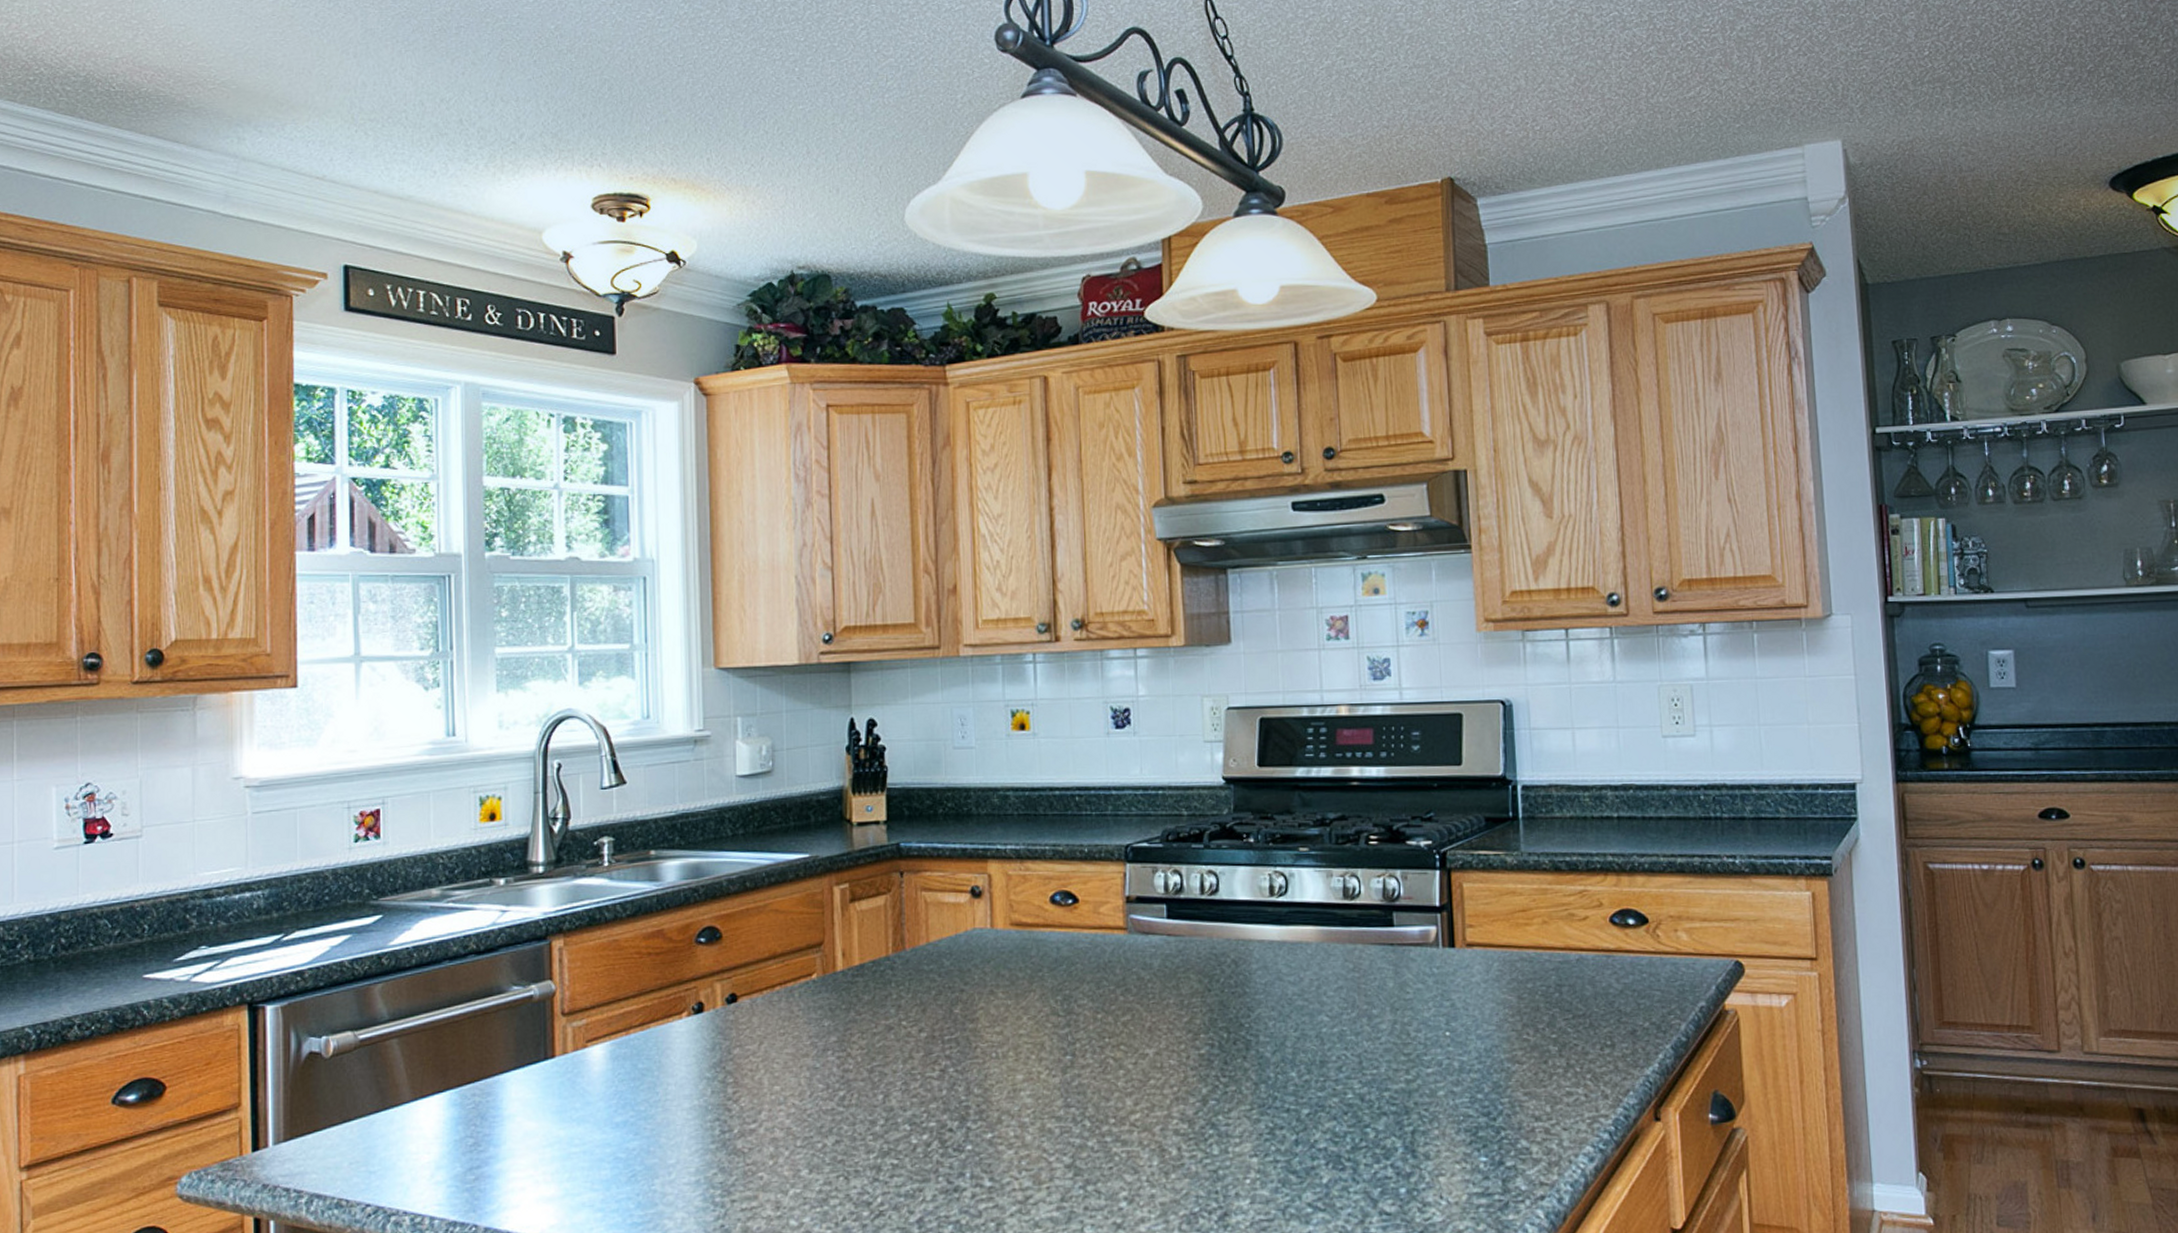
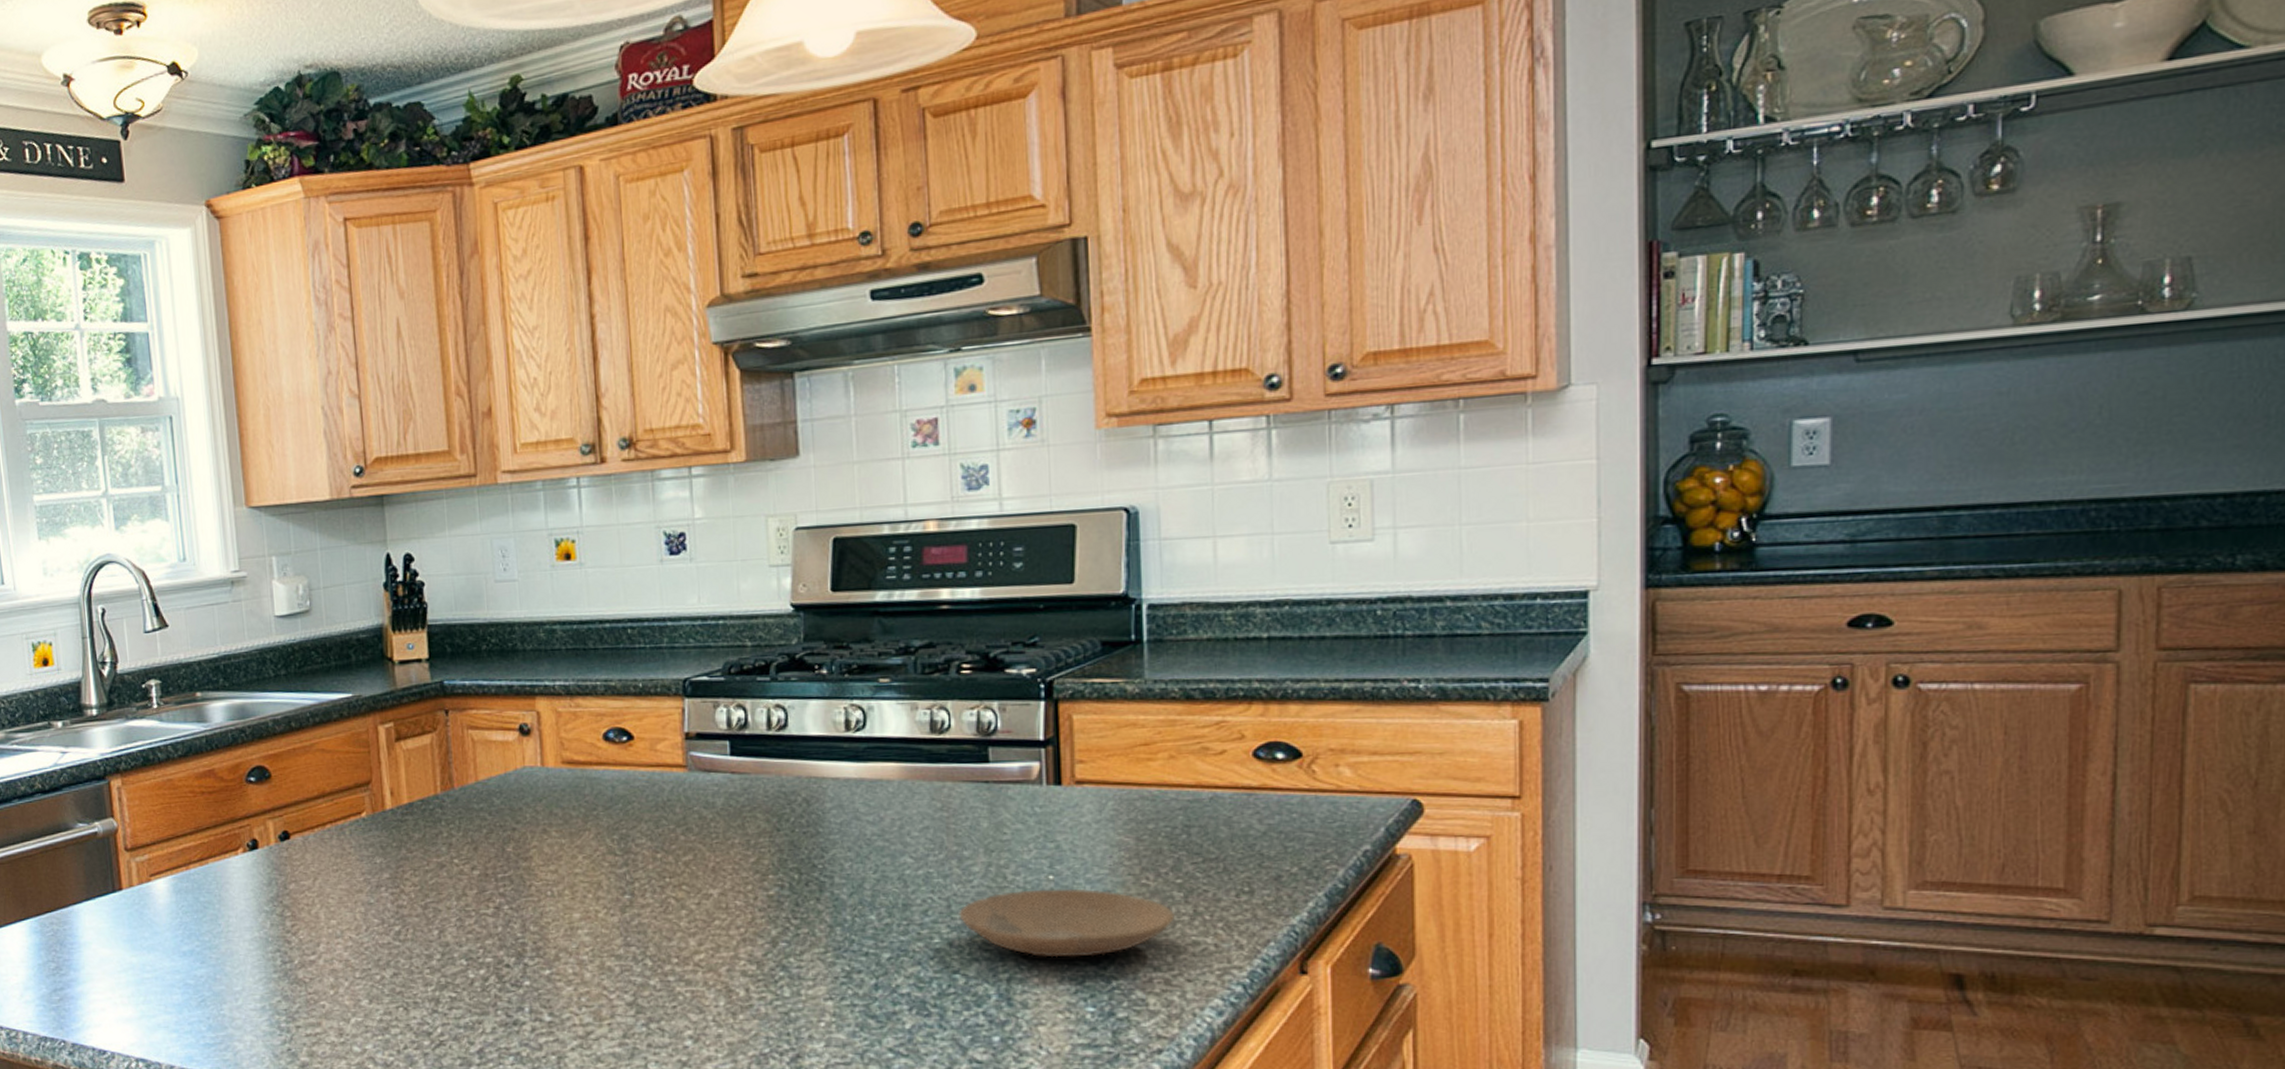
plate: none [1369,1044,1551,1110] -> present [959,889,1175,958]

